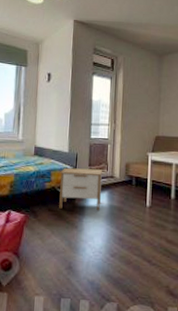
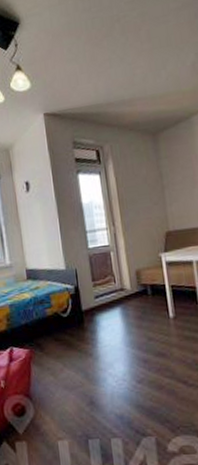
nightstand: present [59,167,102,211] -> none [60,283,115,336]

